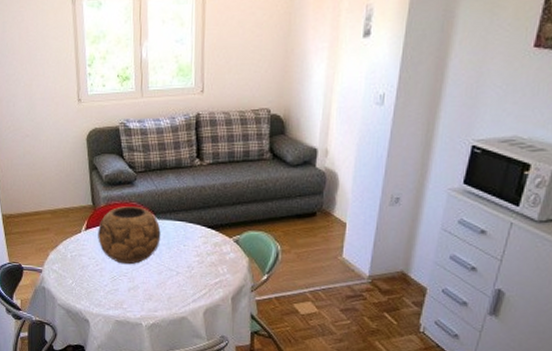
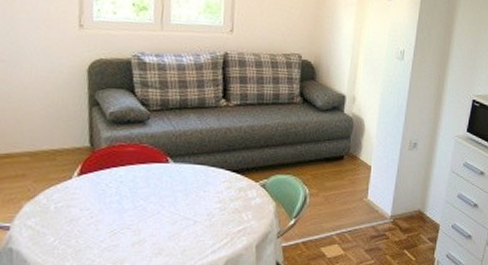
decorative bowl: present [98,206,161,265] -> none [94,148,177,215]

